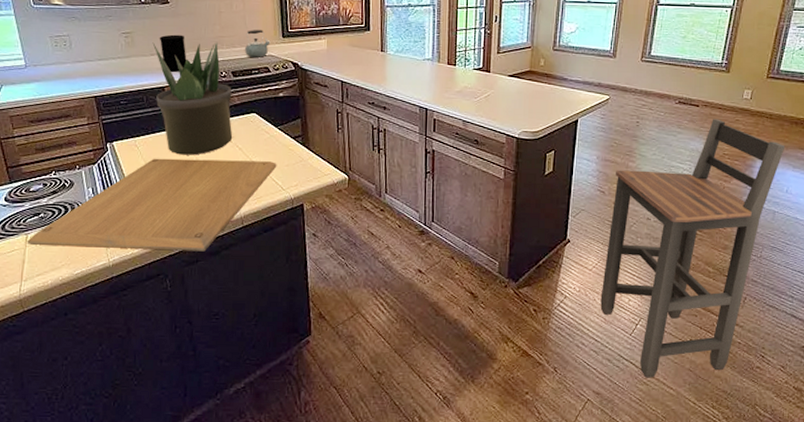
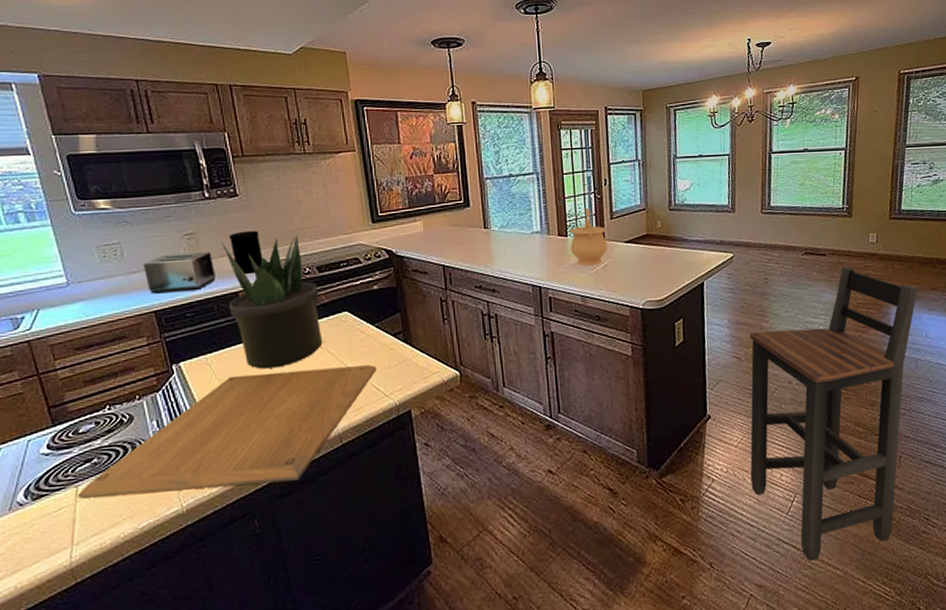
toaster: none [87,49,146,82] -> present [143,251,215,294]
kettle: present [244,30,271,57] -> none [329,217,359,248]
teapot: none [457,42,493,95] -> present [569,208,607,266]

